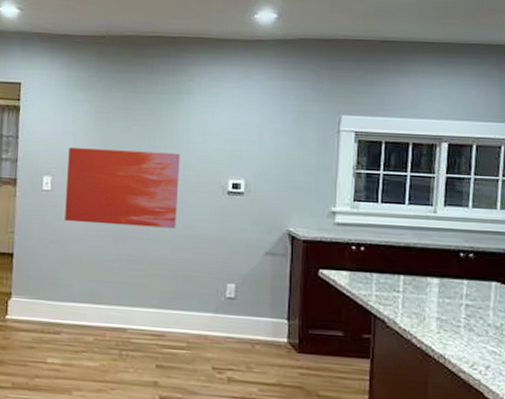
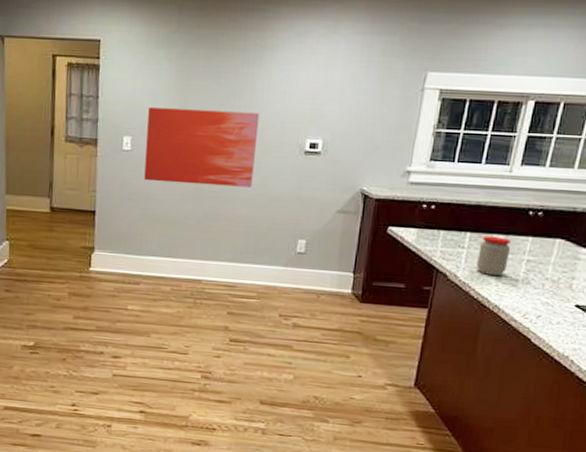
jar: none [414,279,448,322] -> present [476,236,511,276]

